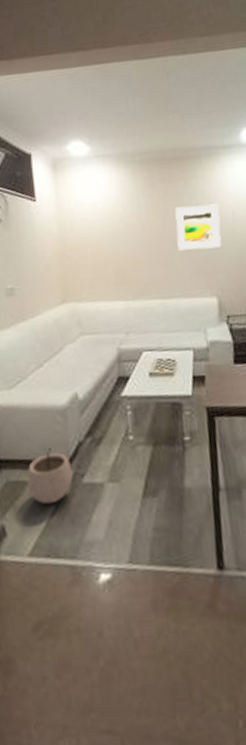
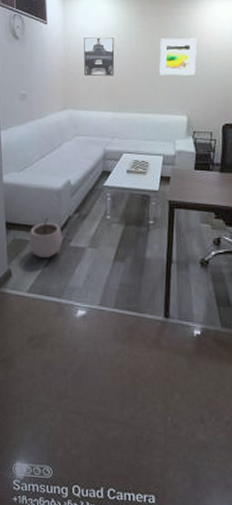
wall art: none [82,210,123,260] -> present [84,37,115,77]

